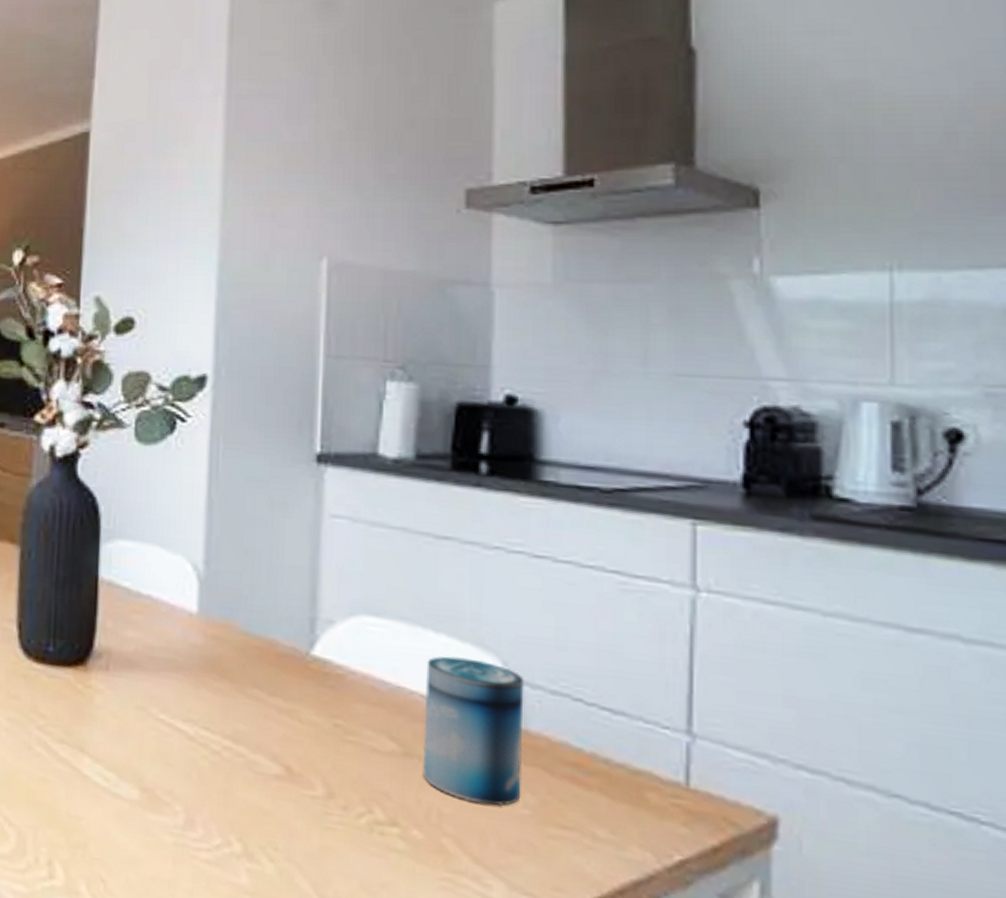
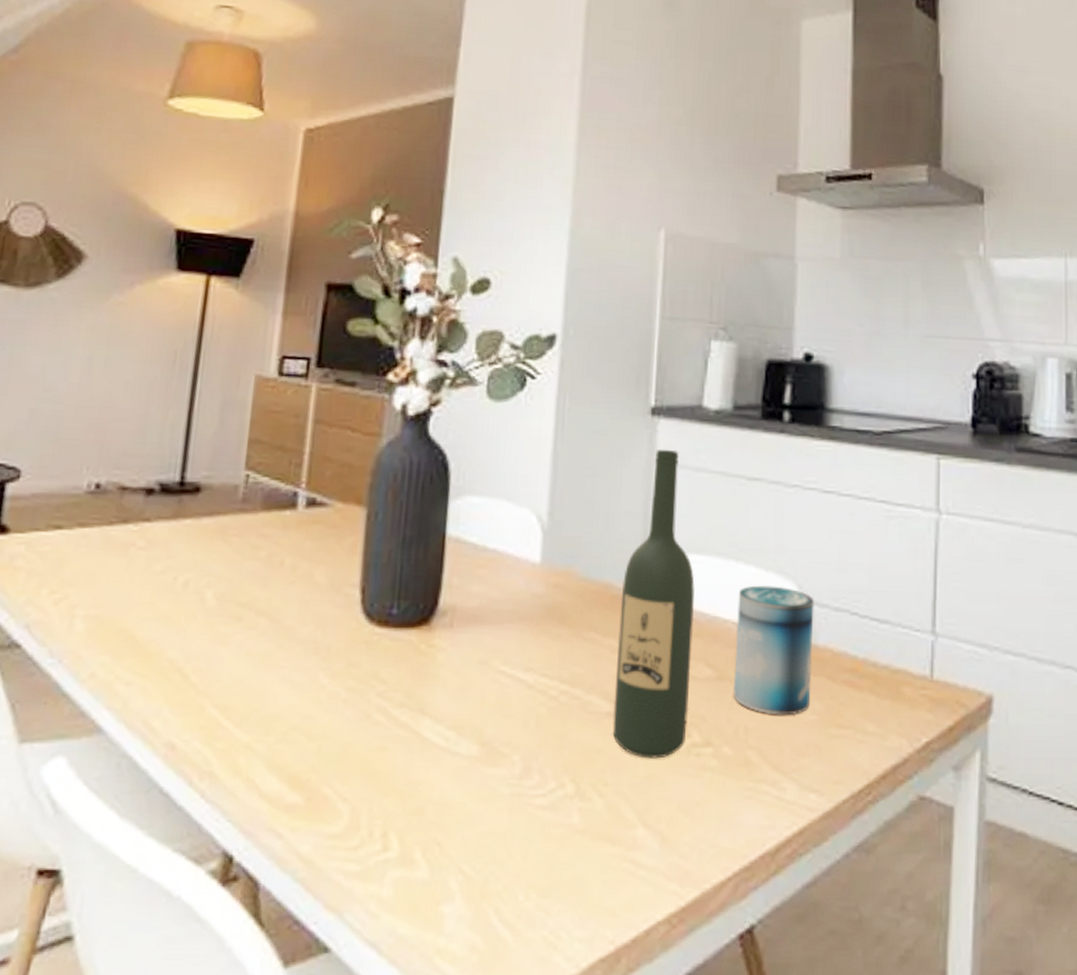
wine bottle: none [282,500,374,831] -> present [612,449,695,759]

